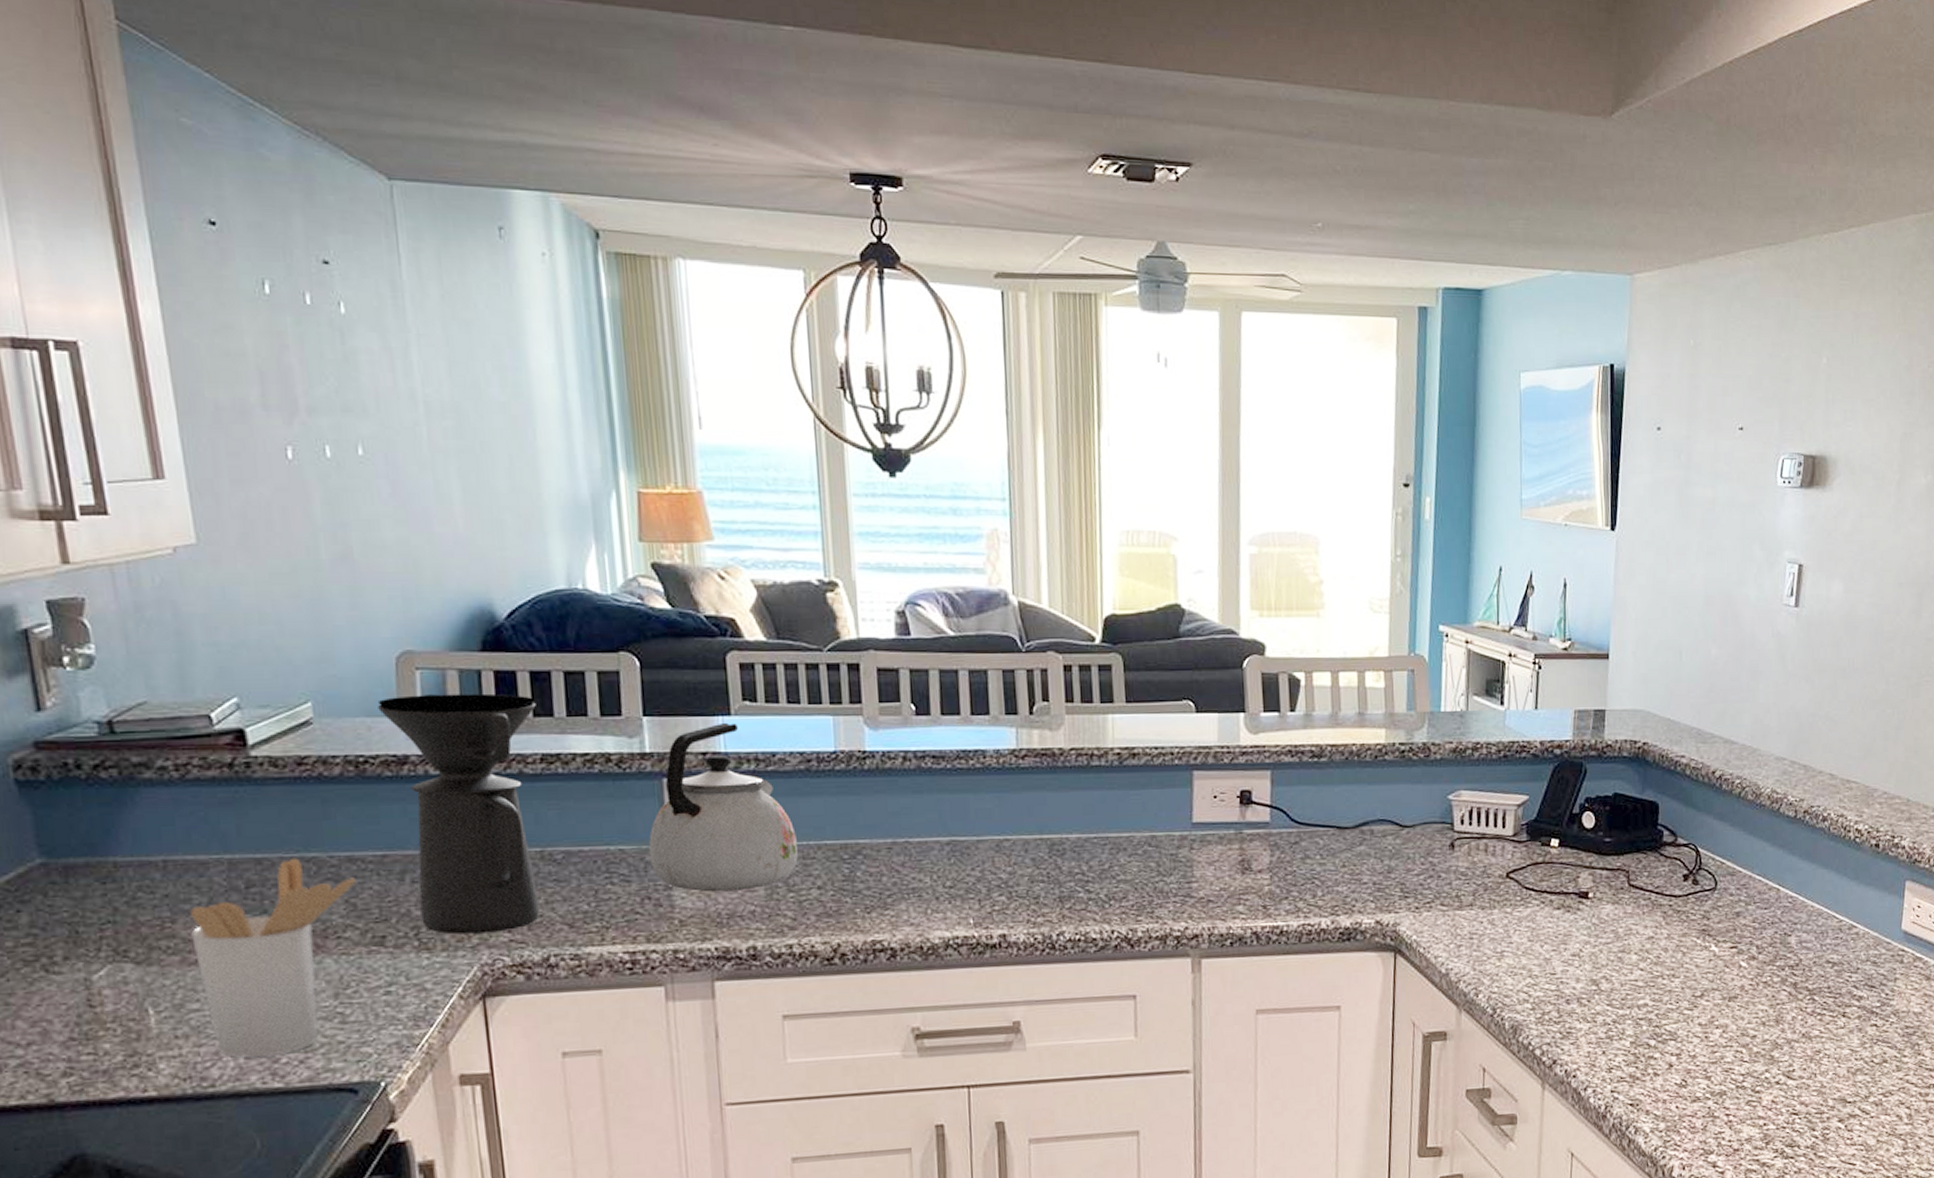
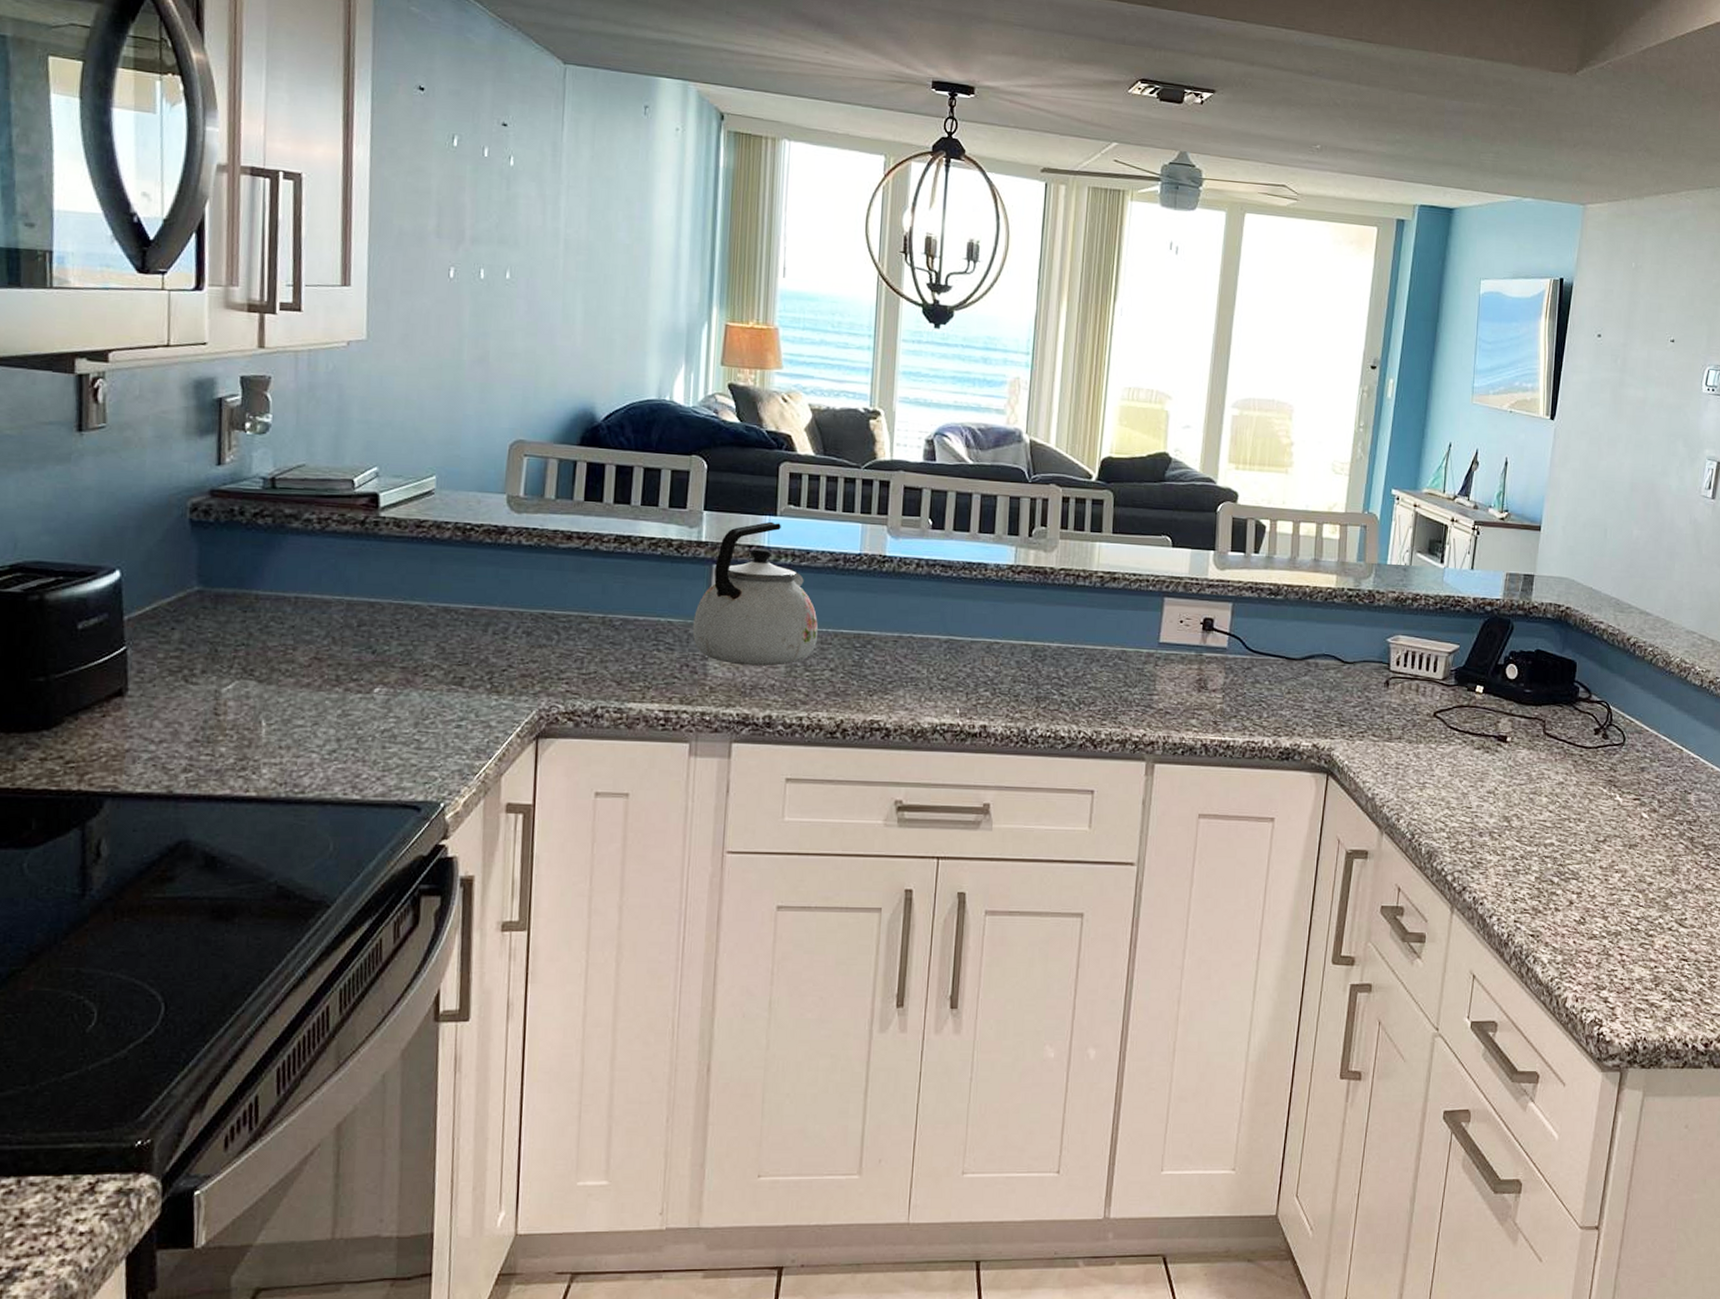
utensil holder: present [189,857,356,1057] -> none [307,604,448,771]
coffee maker: present [377,693,539,935] -> none [489,477,617,683]

